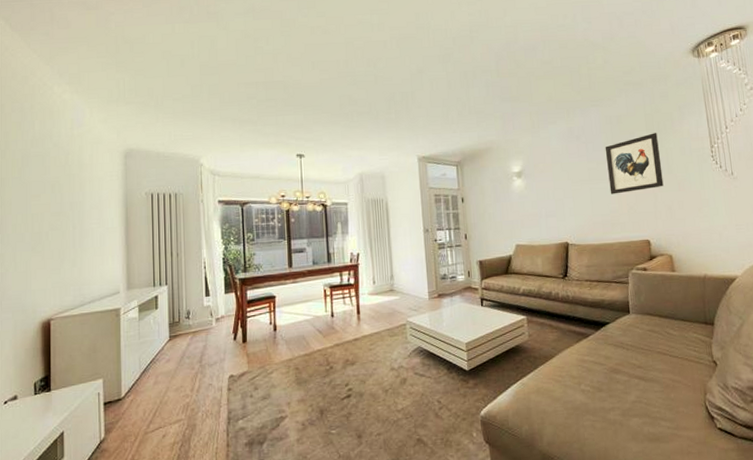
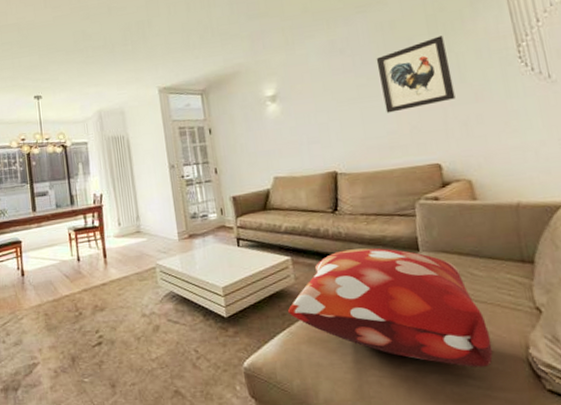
decorative pillow: none [522,310,681,411] -> present [288,248,493,367]

